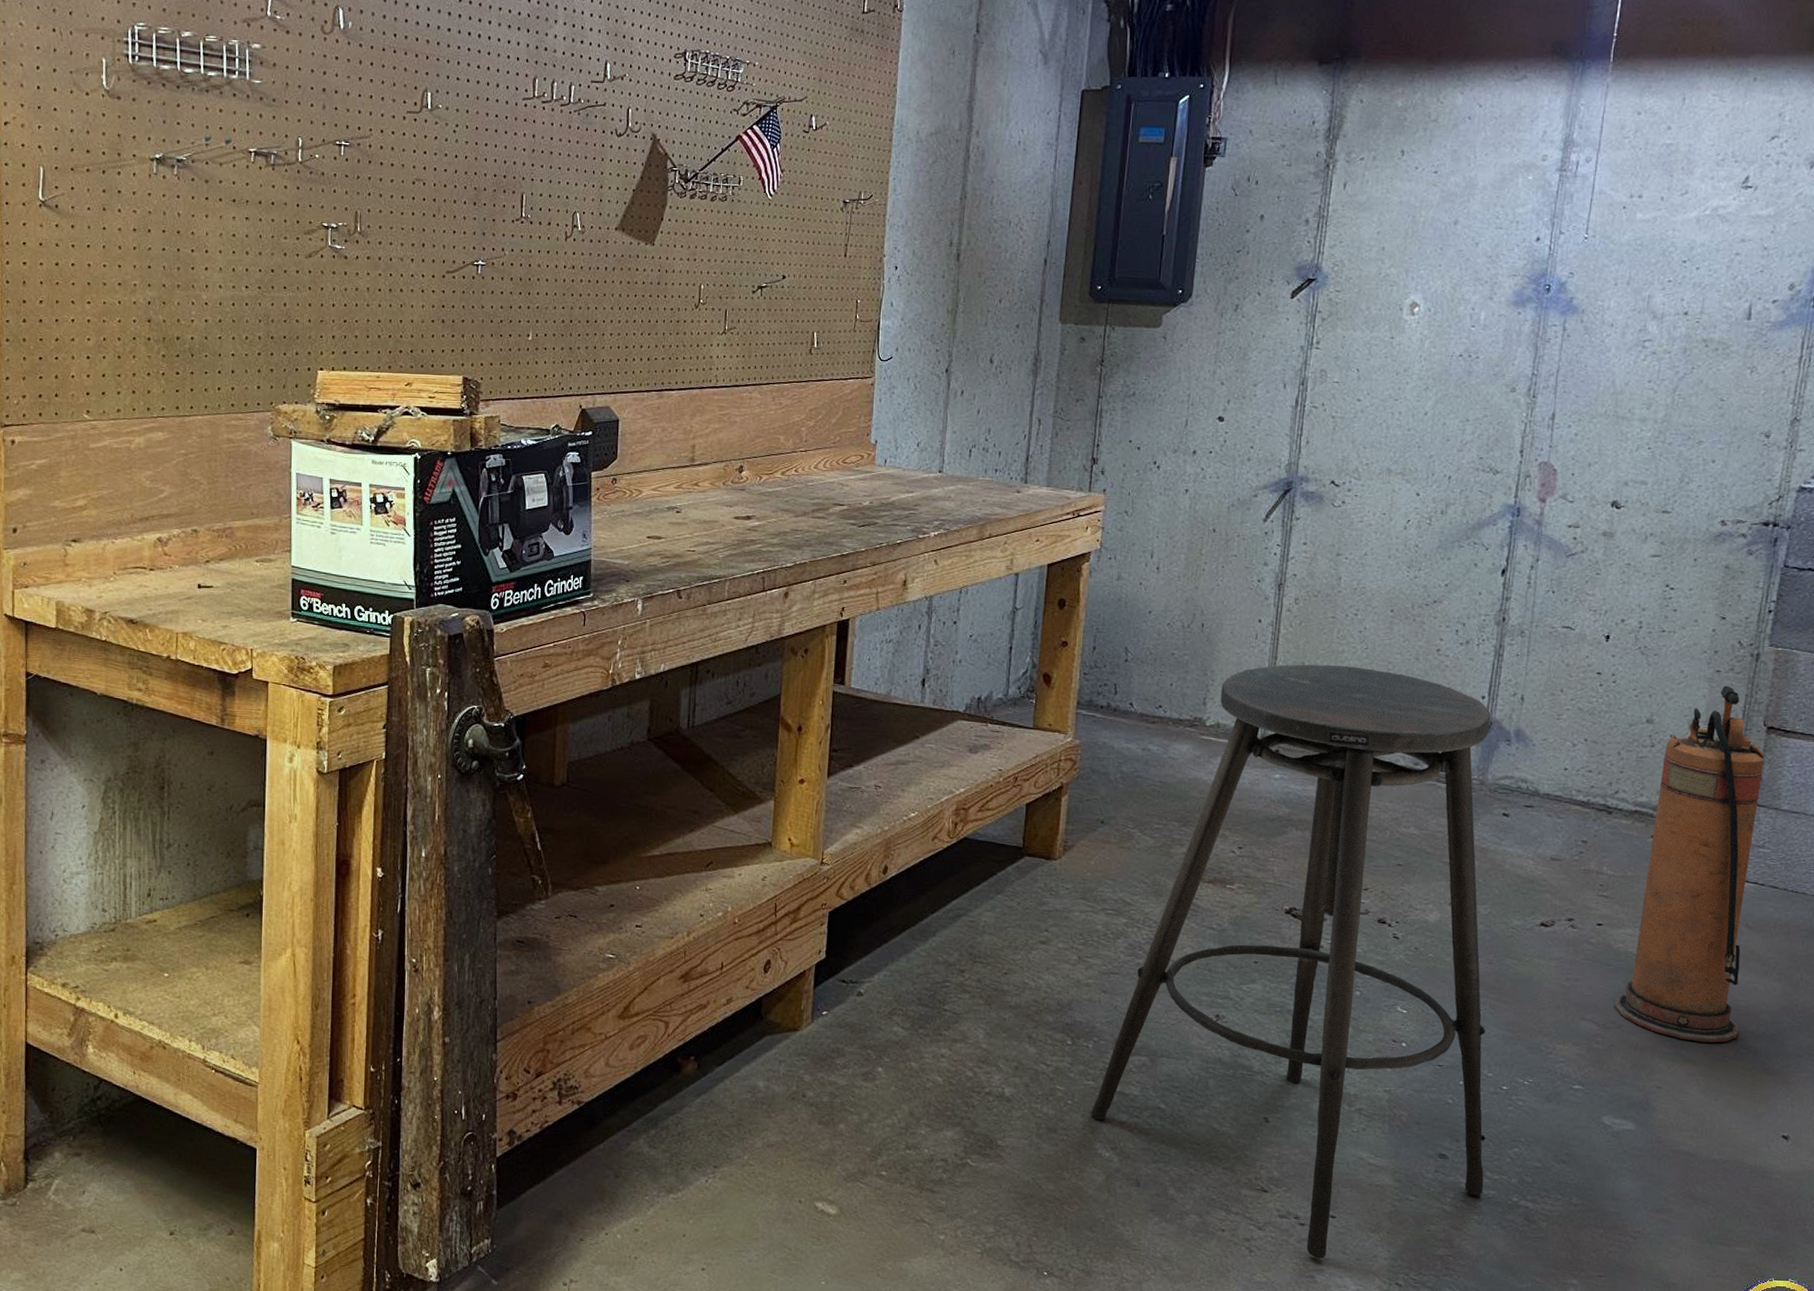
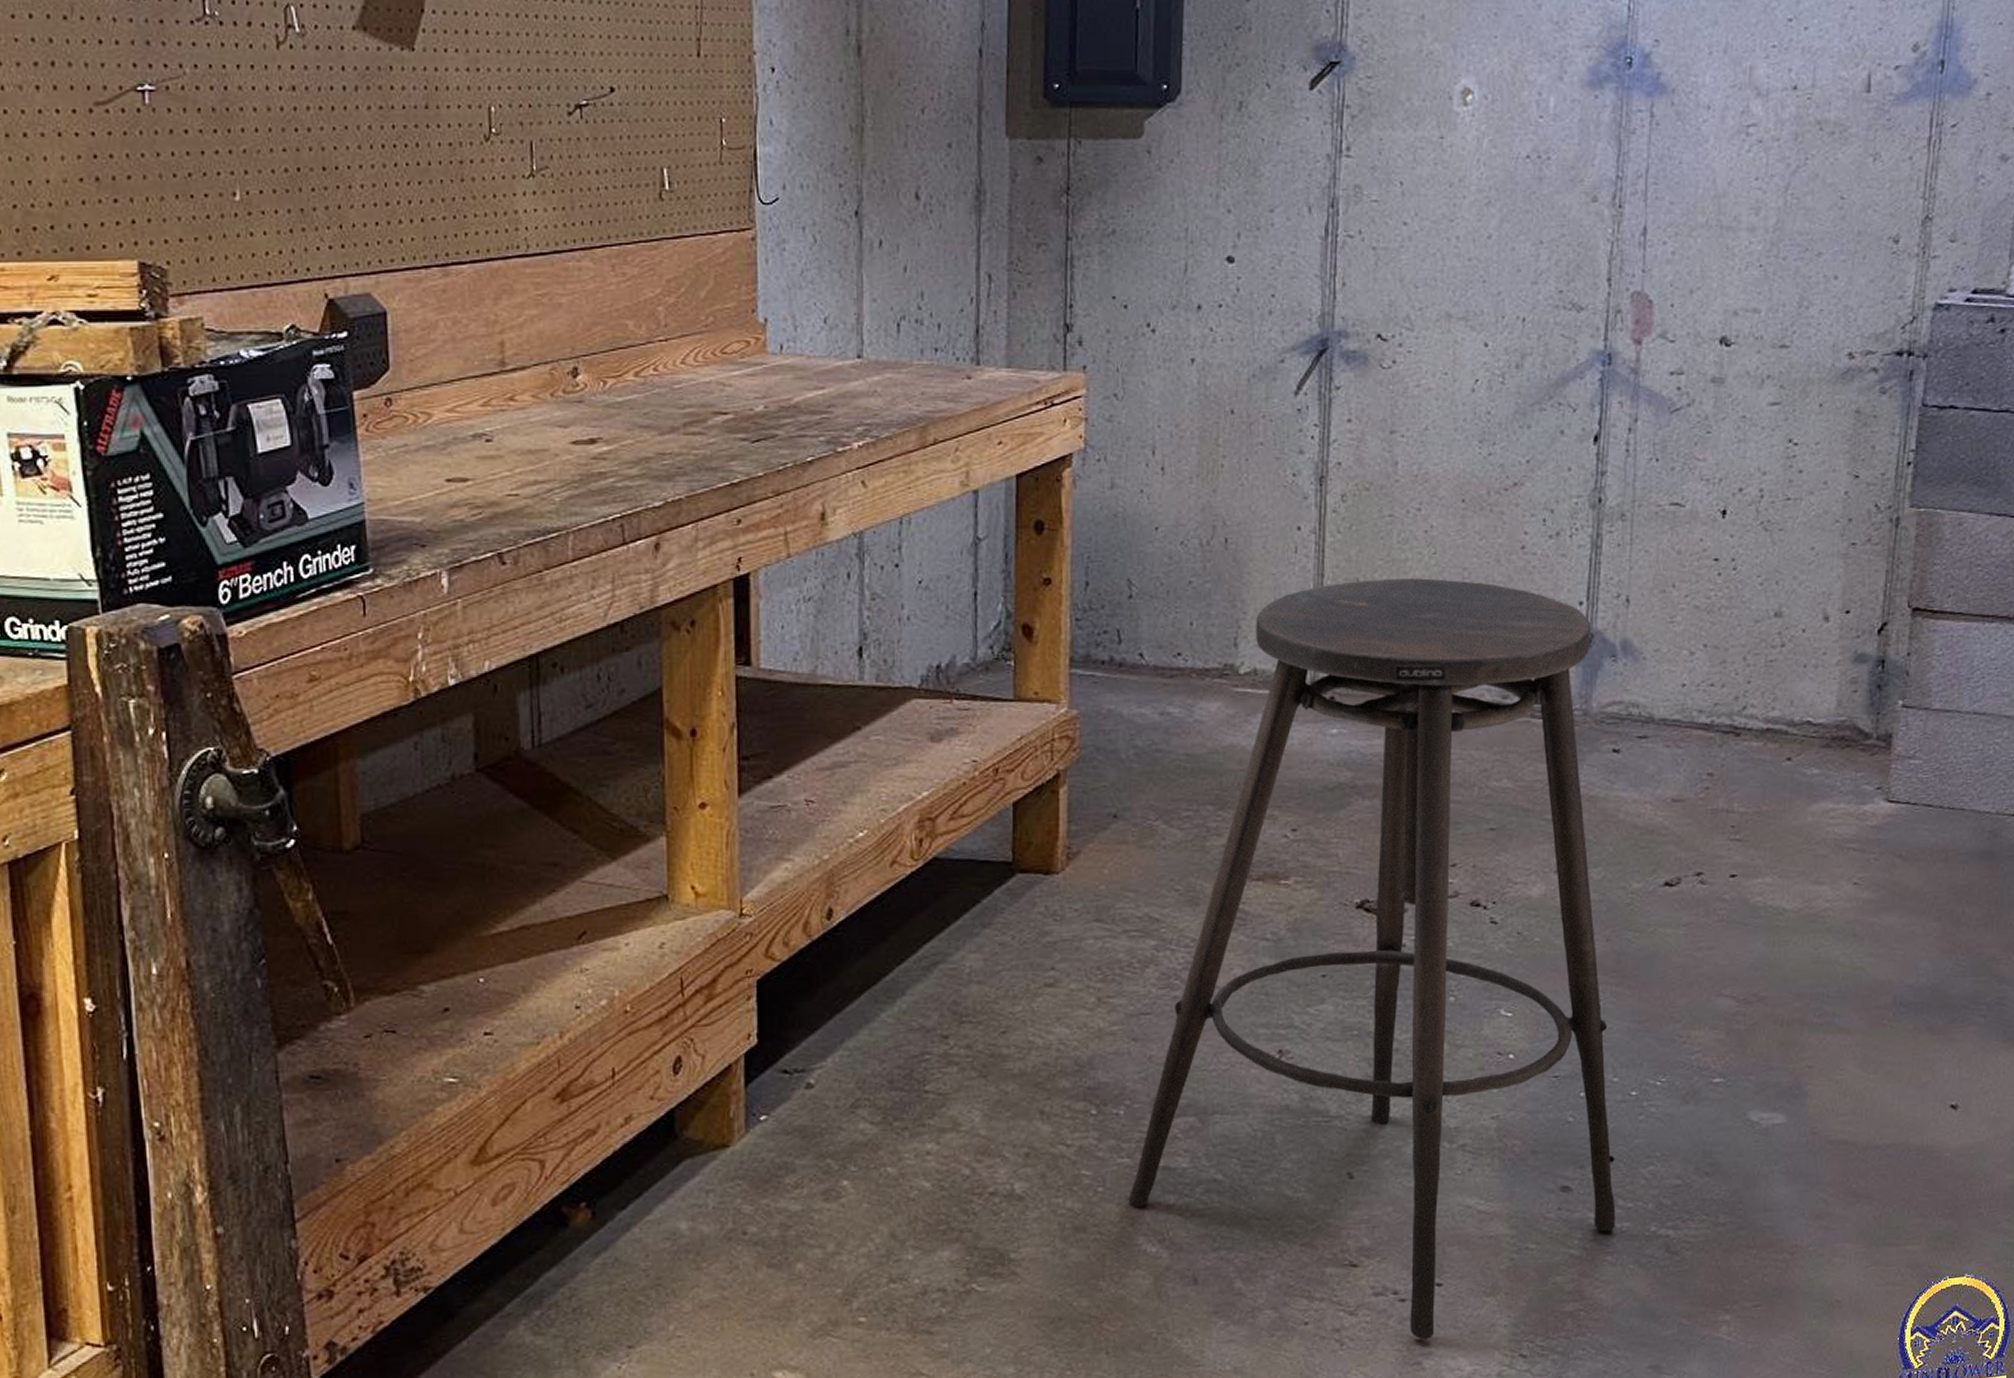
fire extinguisher: present [1614,686,1765,1043] -> none [1755,561,1912,1006]

